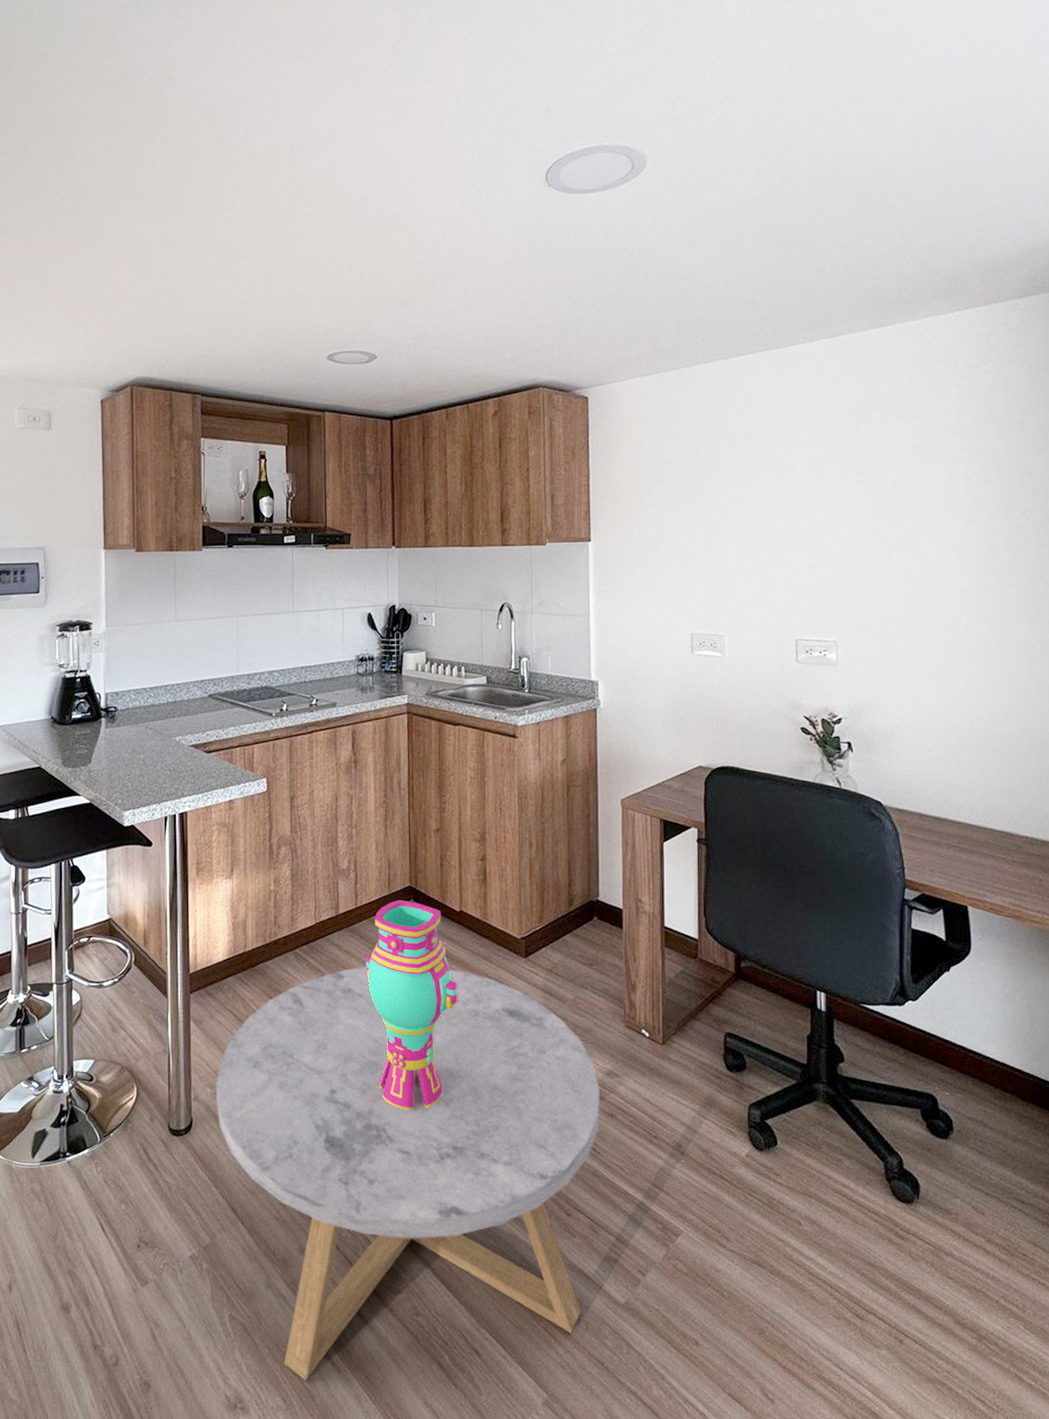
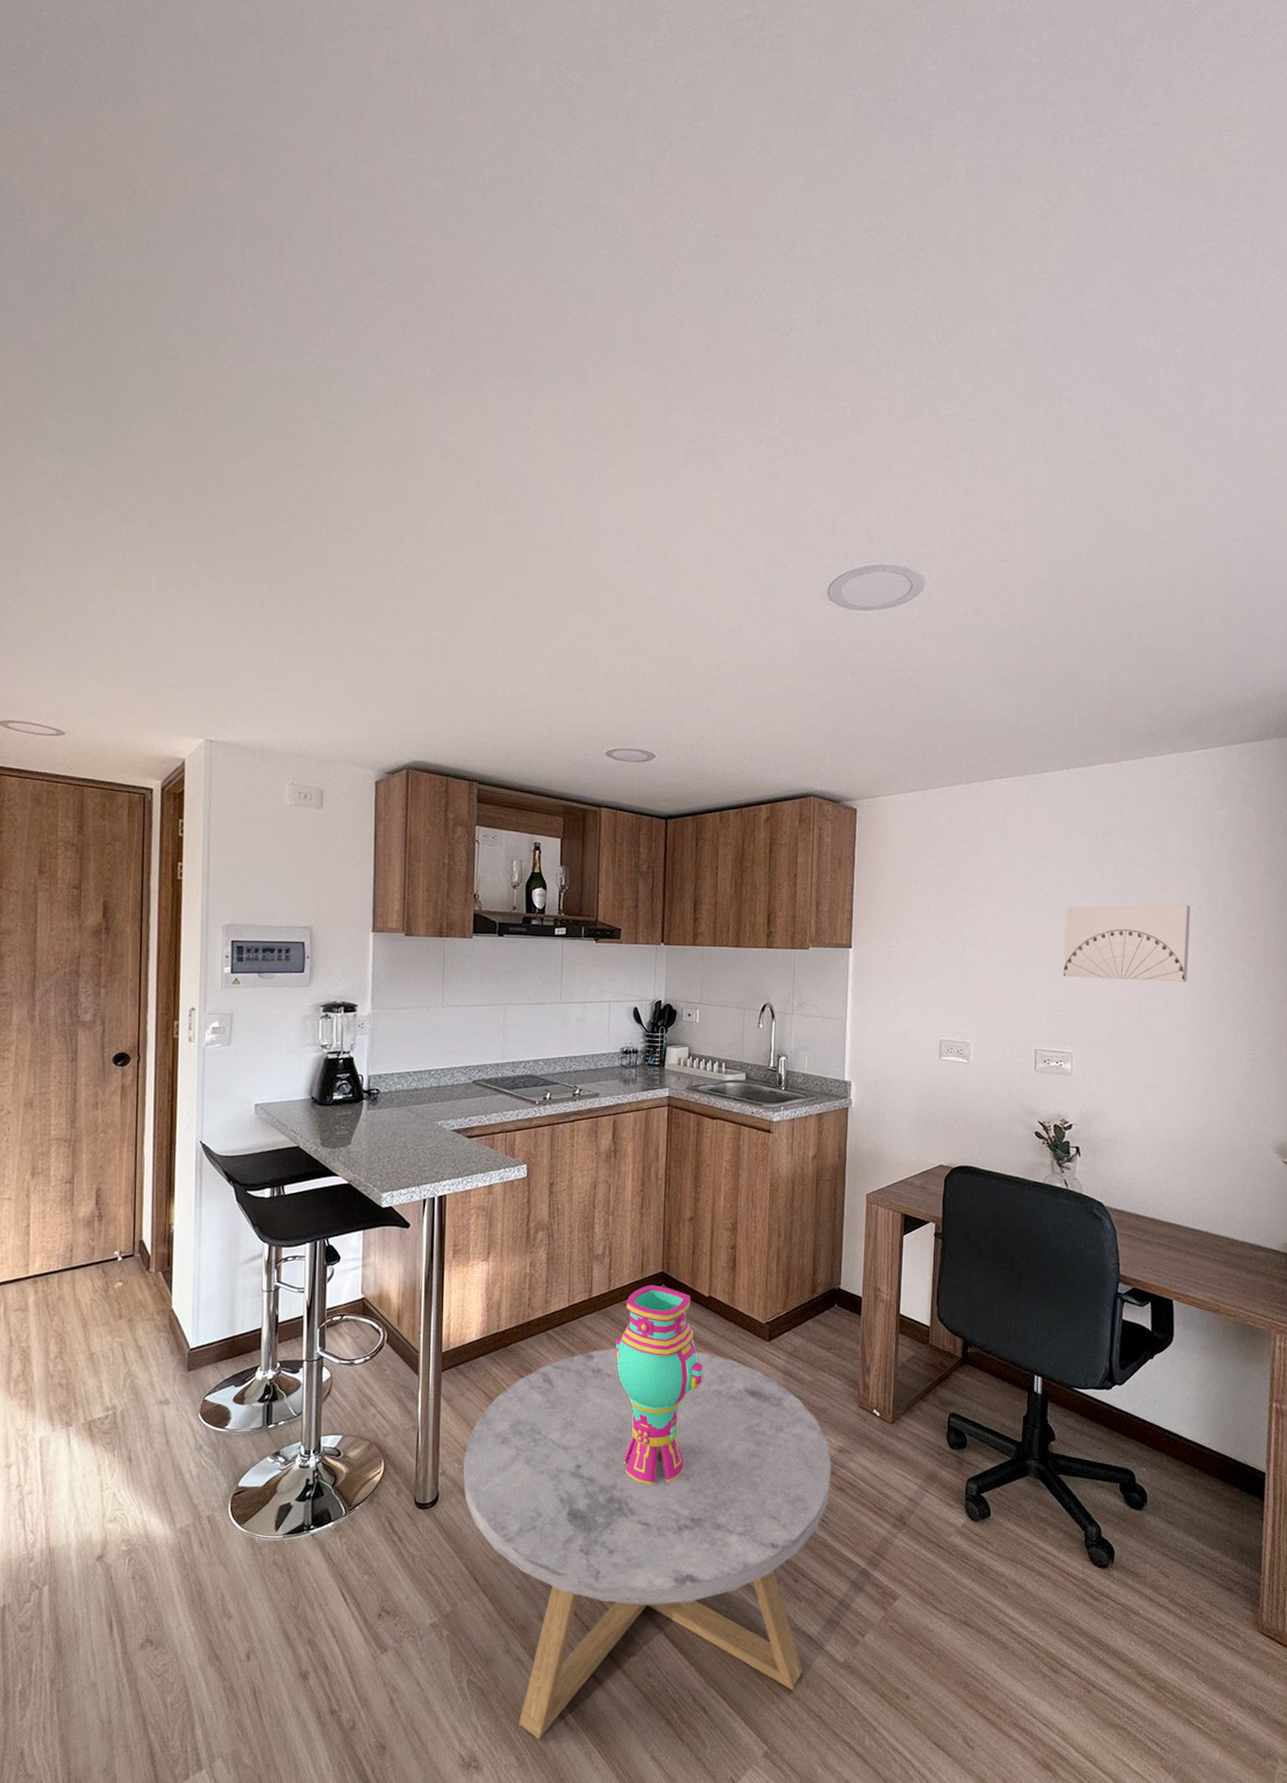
wall art: none [820,477,960,561] -> present [1063,904,1191,983]

